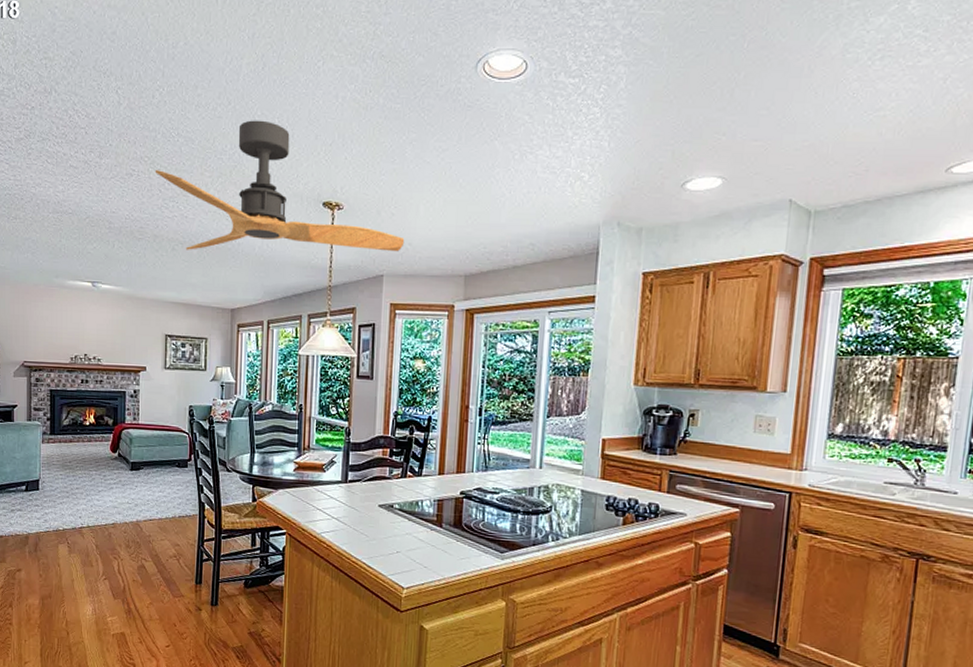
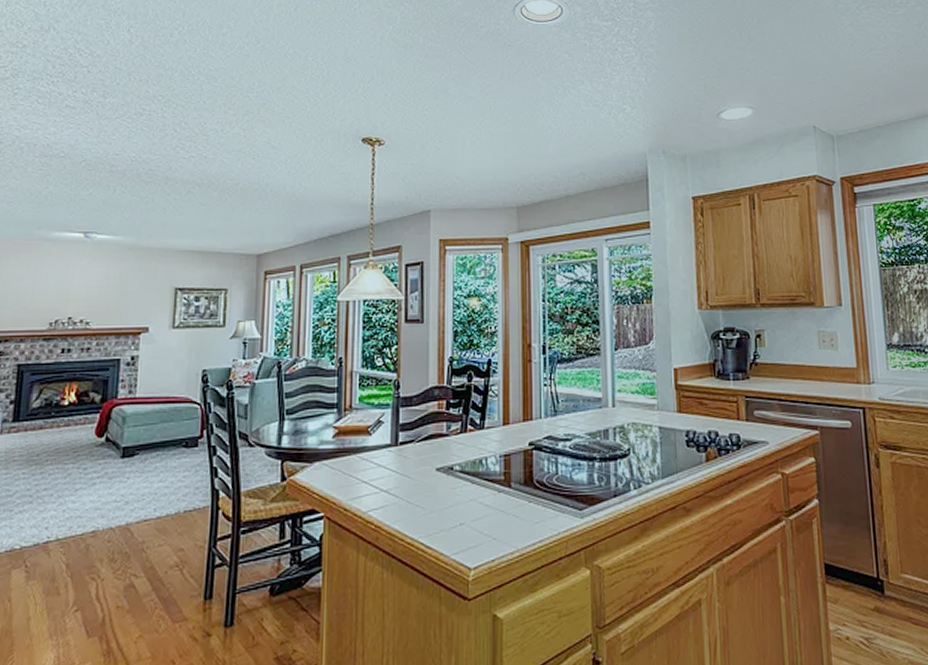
ceiling fan: present [155,120,405,252] -> none [169,58,452,192]

